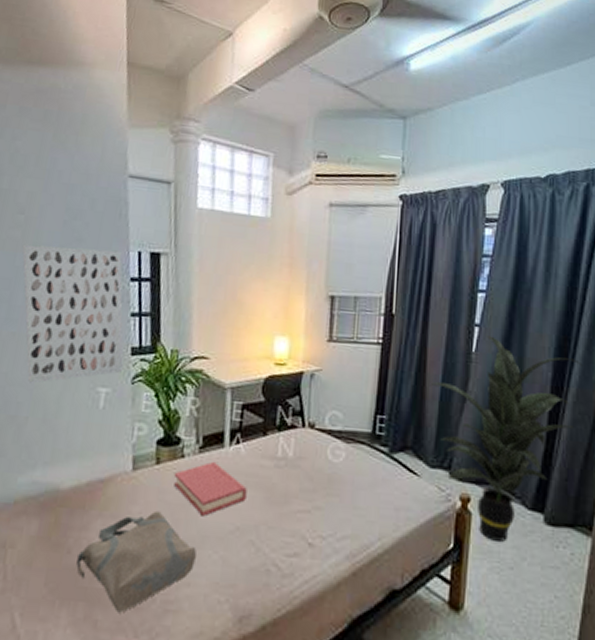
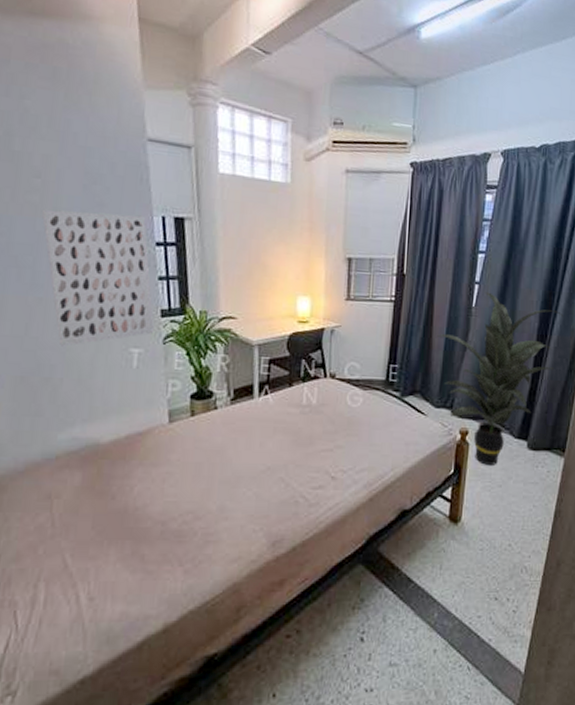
tote bag: present [76,510,197,613] -> none [121,457,232,547]
hardback book: present [173,461,247,517] -> none [208,411,276,460]

